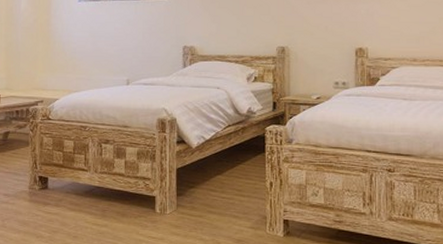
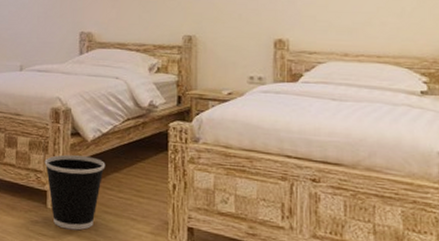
wastebasket: none [152,161,209,231] -> present [44,154,106,231]

